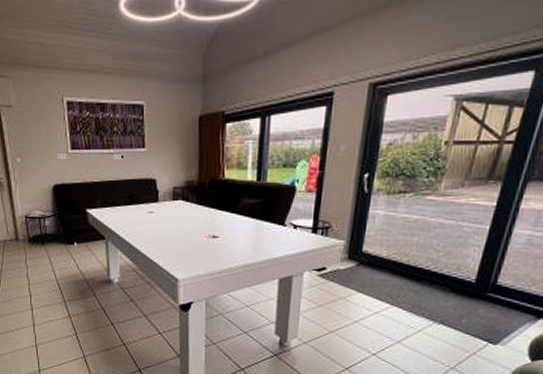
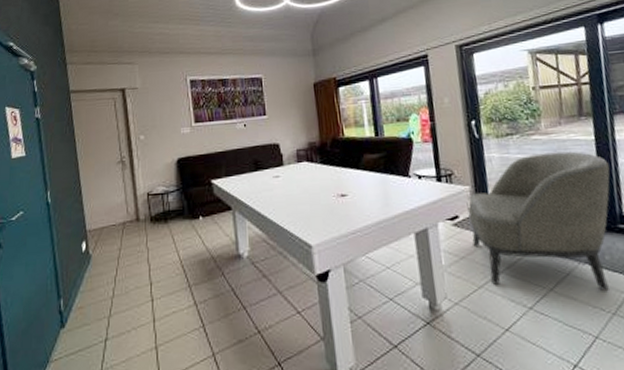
armchair: none [334,215,501,350] -> present [466,151,610,292]

